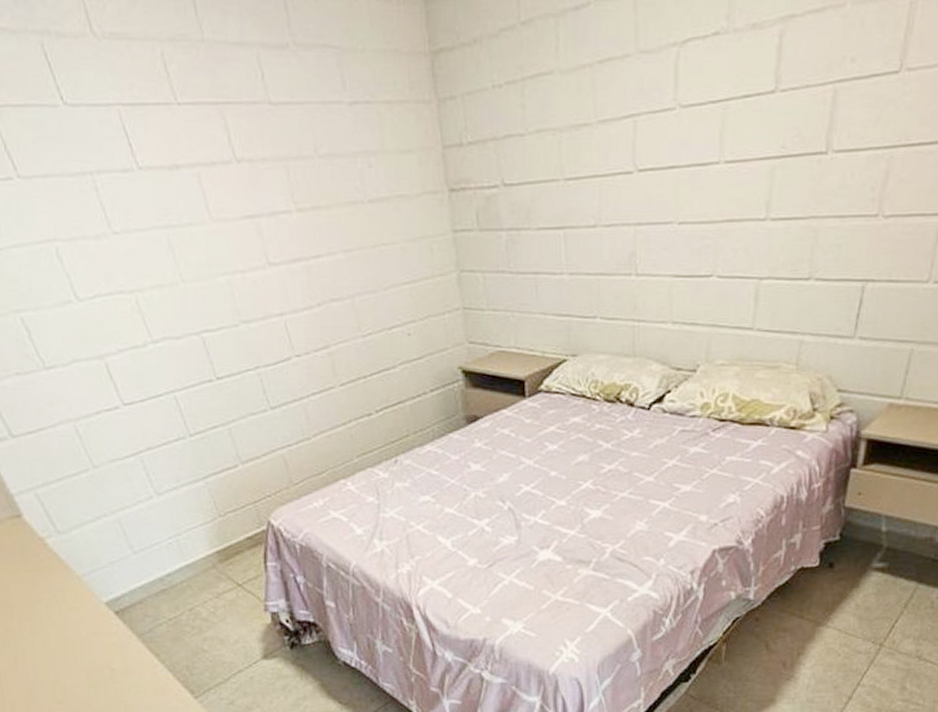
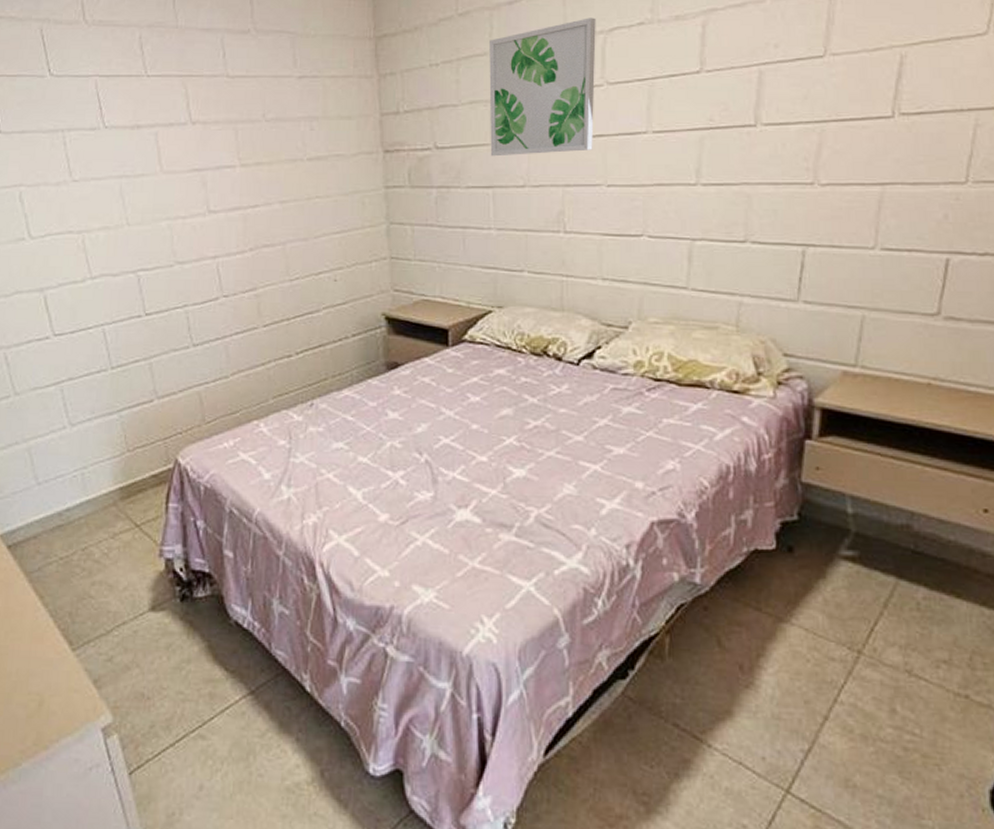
wall art: none [556,26,669,194] -> present [489,18,596,157]

